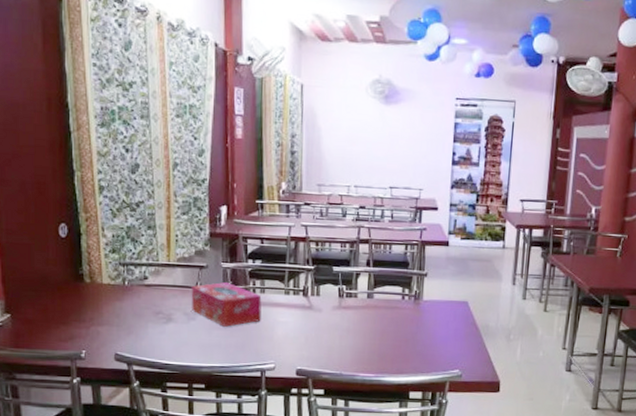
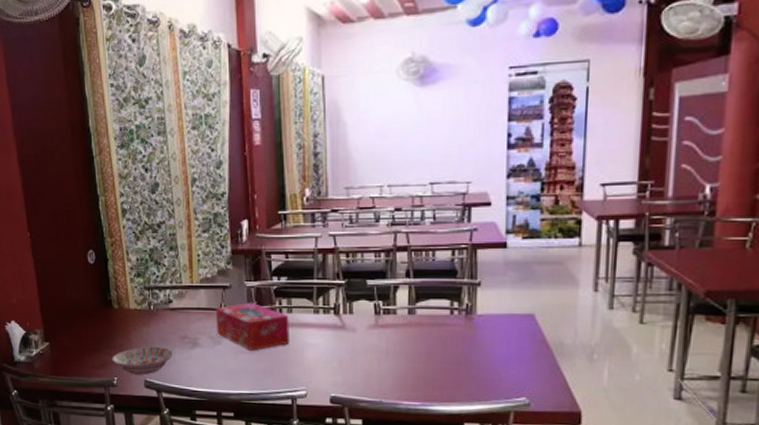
bowl: none [80,321,147,348] -> present [112,347,174,375]

